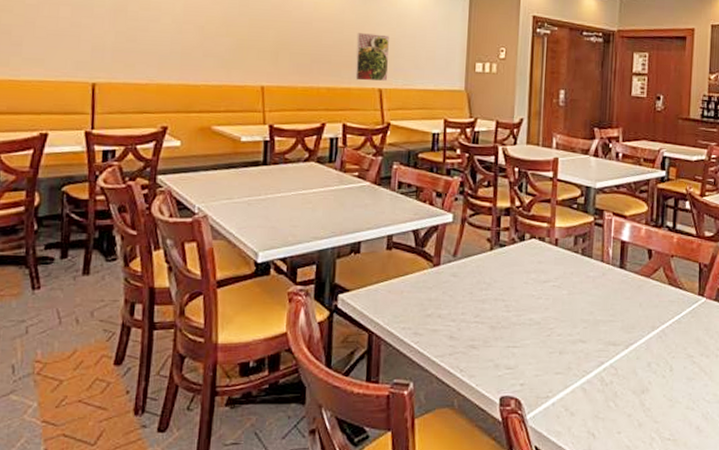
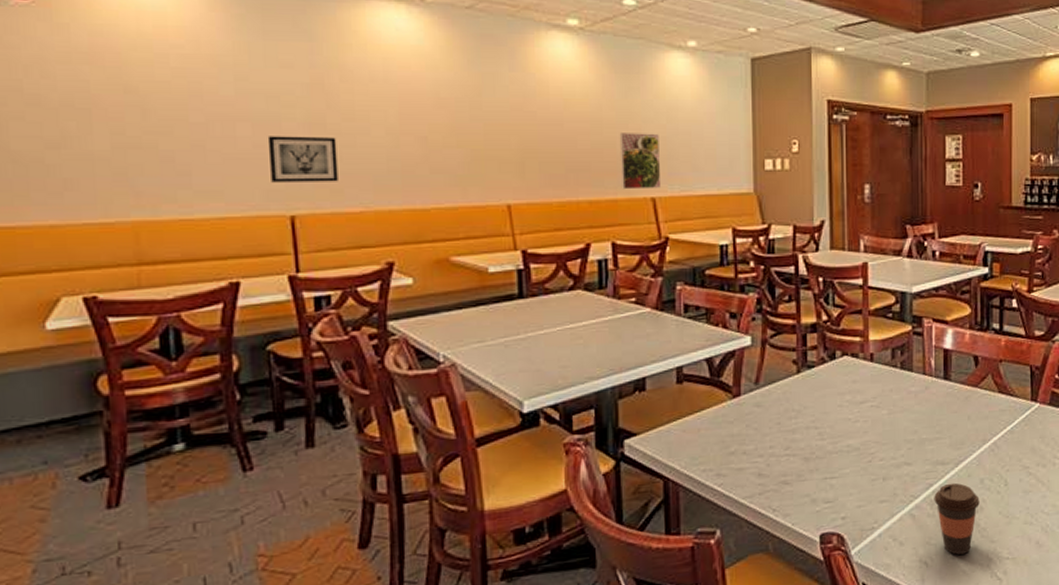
wall art: none [81,18,134,58] -> present [267,136,338,183]
coffee cup: none [604,363,646,430] -> present [934,482,980,555]

